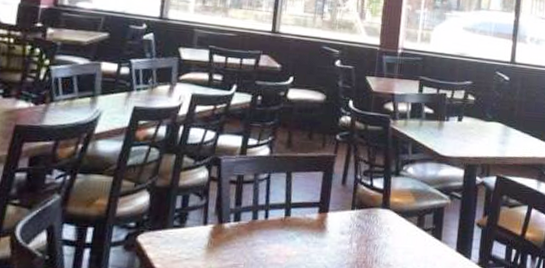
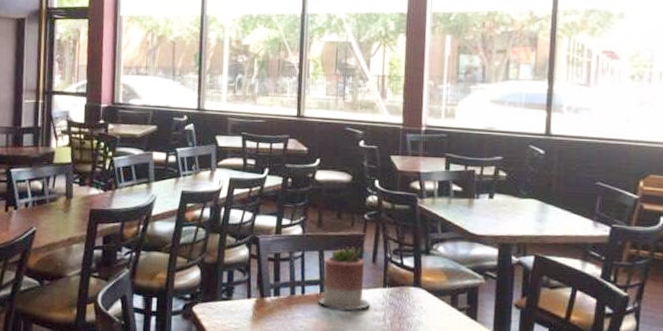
succulent planter: none [283,168,337,234] -> present [319,246,370,310]

